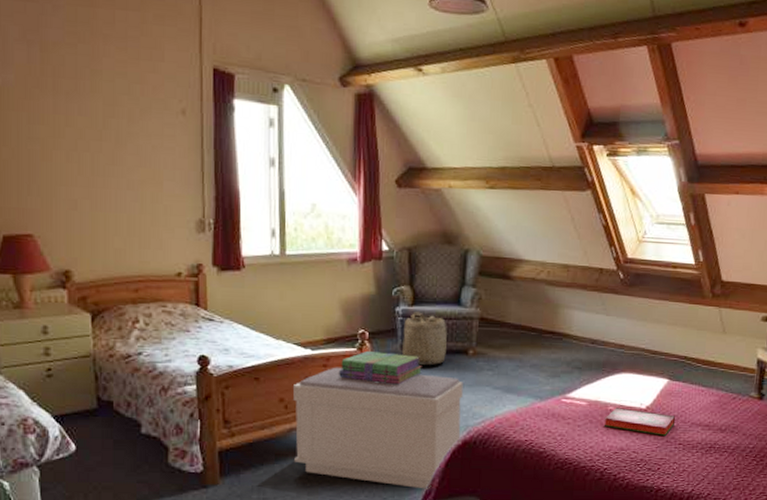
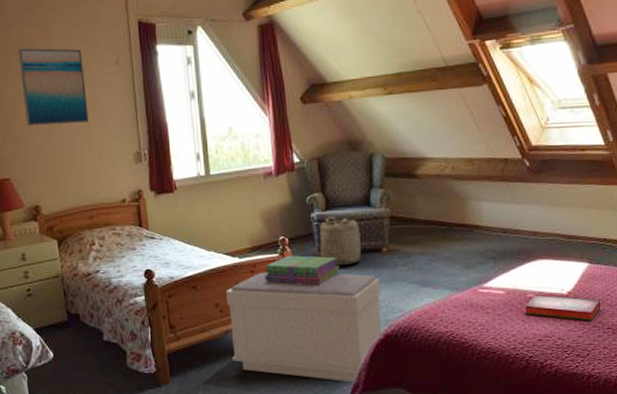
wall art: none [55,78,142,178] -> present [18,48,89,127]

